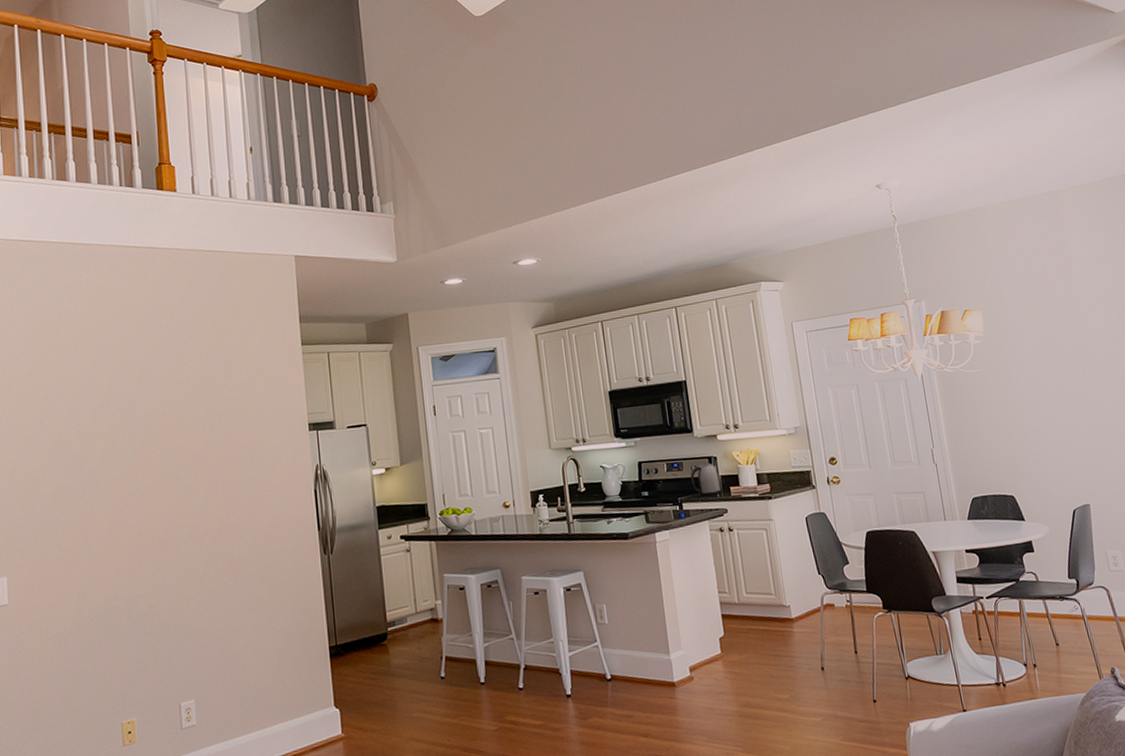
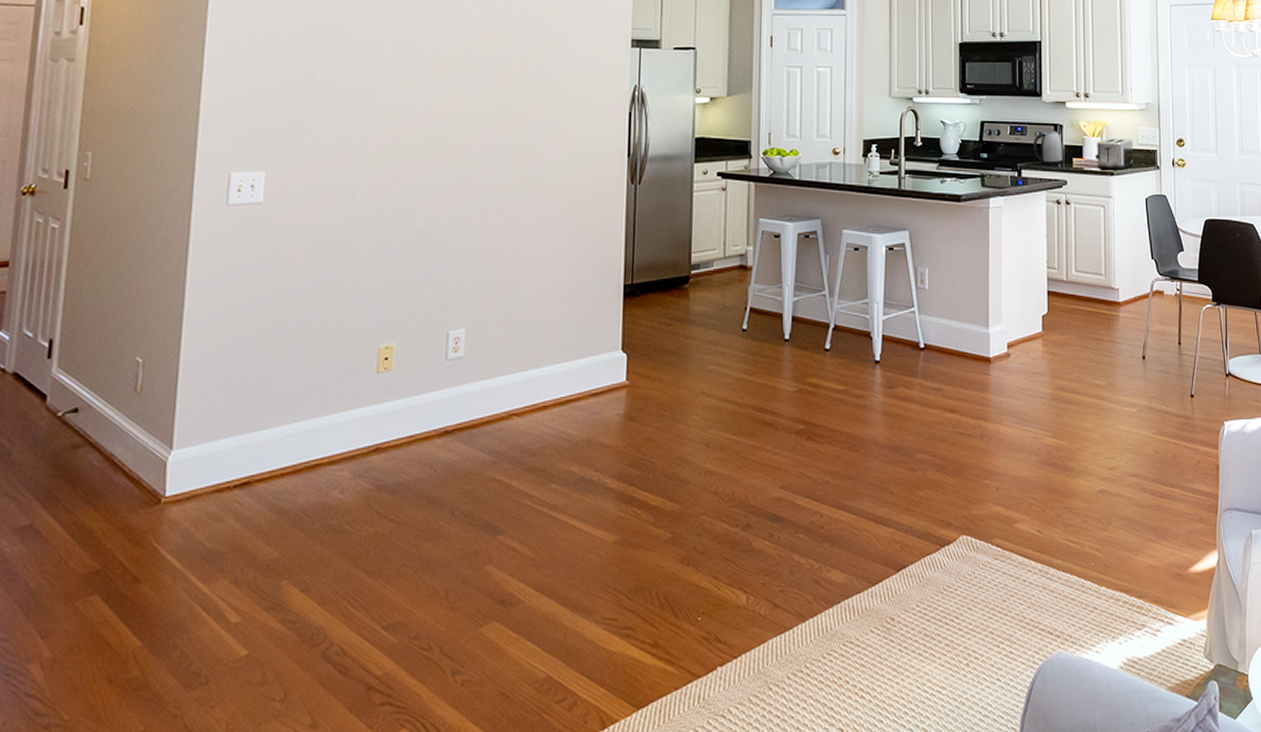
toaster: none [751,462,790,494] -> present [1095,137,1134,170]

